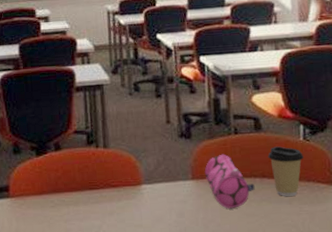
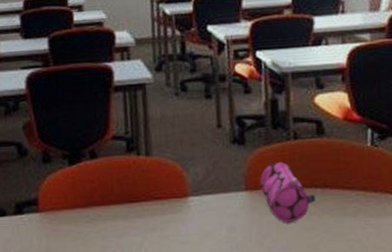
coffee cup: present [268,146,304,196] -> none [331,153,371,208]

